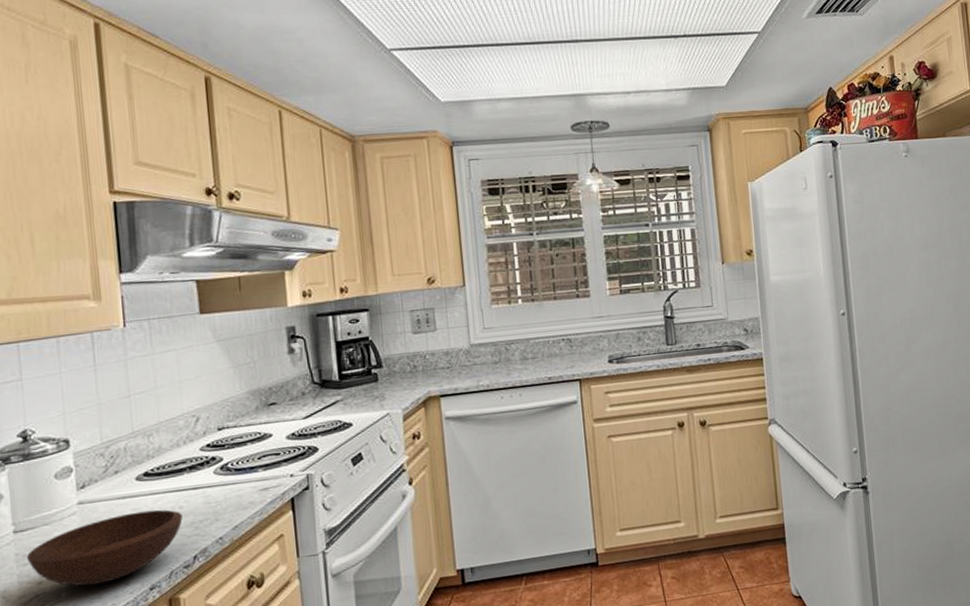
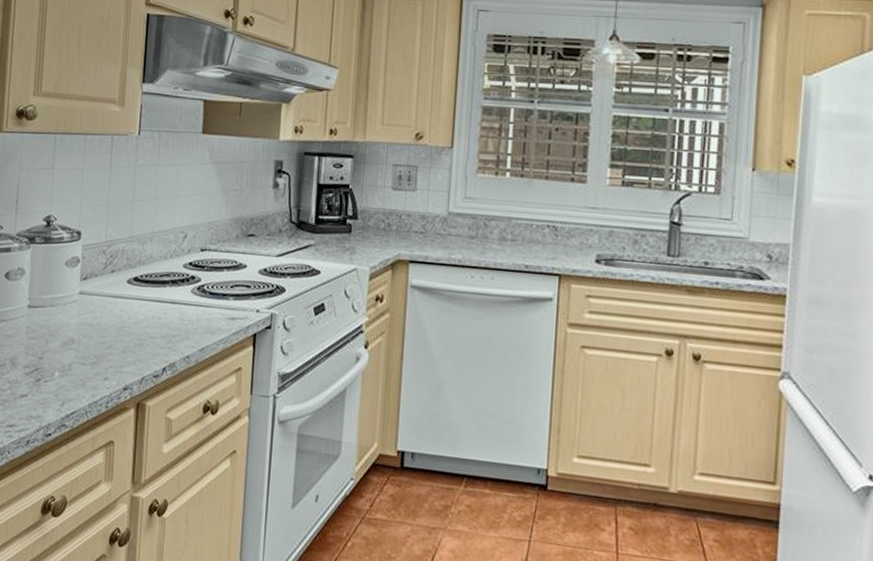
bowl: present [27,509,183,586] -> none [35,312,160,373]

